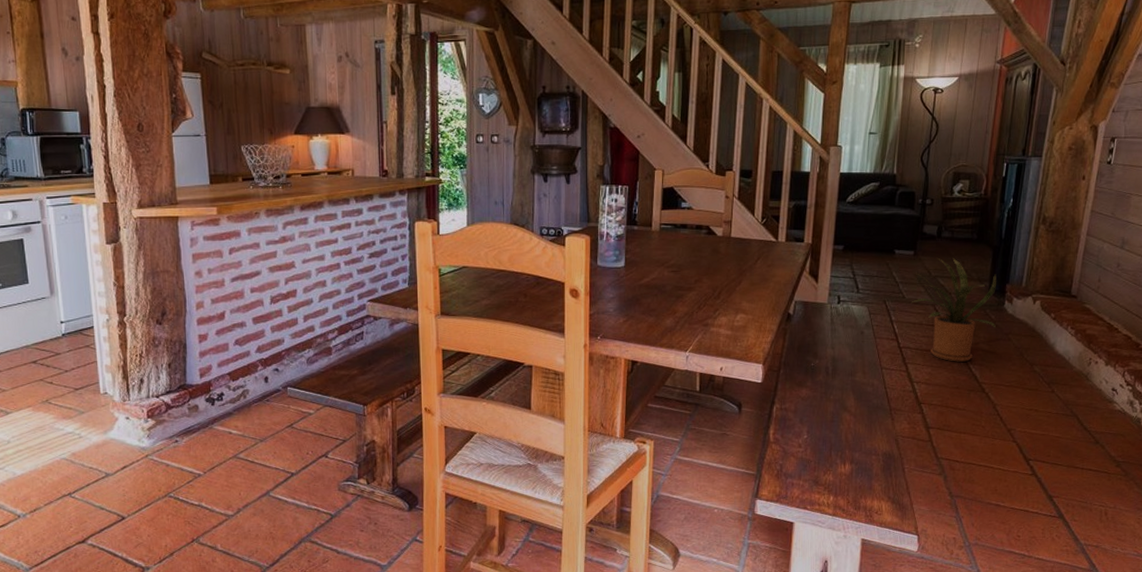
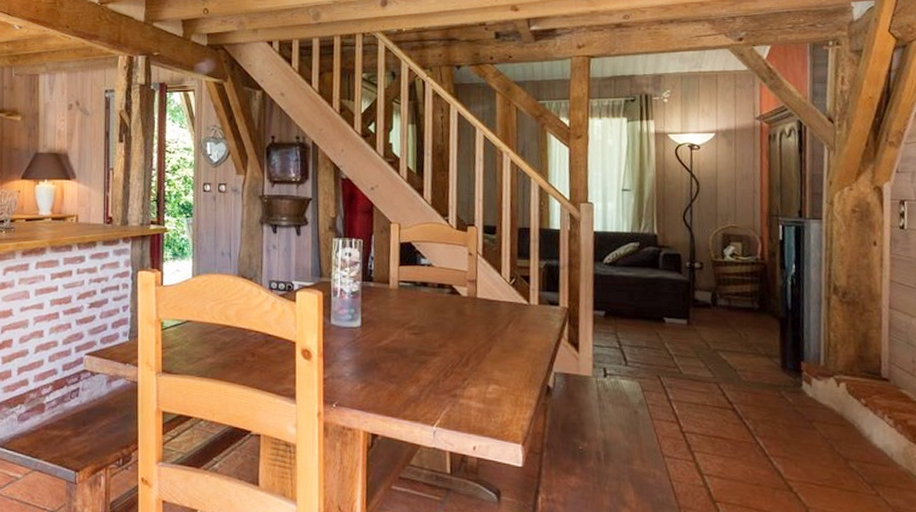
house plant: present [911,257,997,362] -> none [689,328,796,453]

